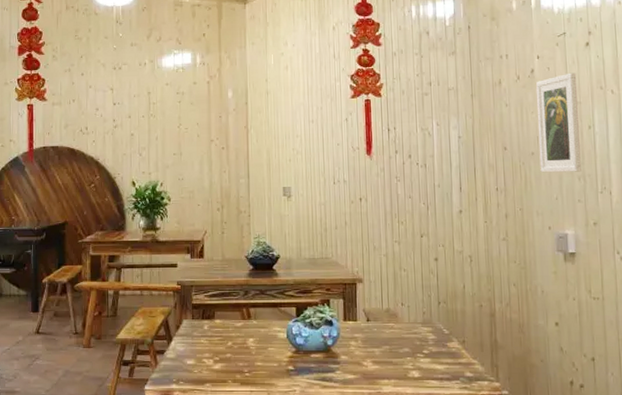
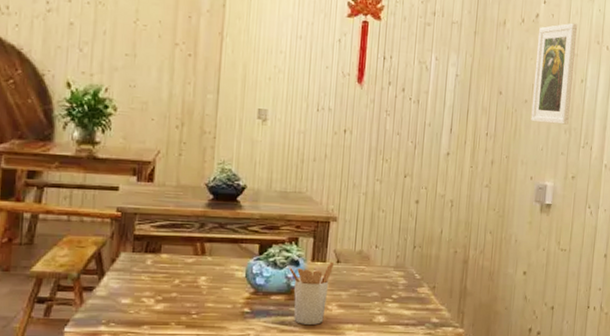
utensil holder: none [324,320,365,380] -> present [289,261,335,325]

